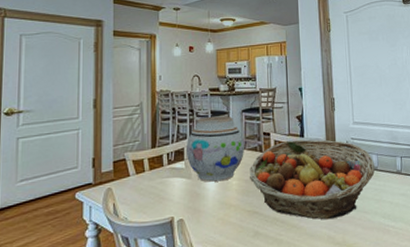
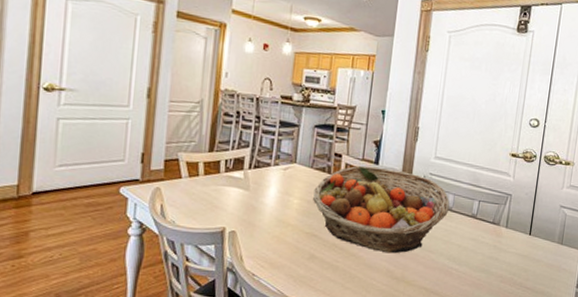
vase: present [185,116,244,182] -> none [246,126,312,198]

